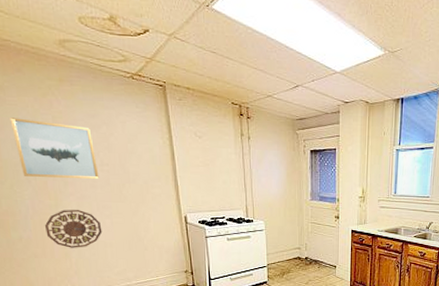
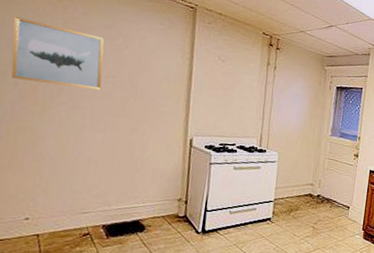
wall clock: present [44,210,102,248] -> none [19,118,91,163]

